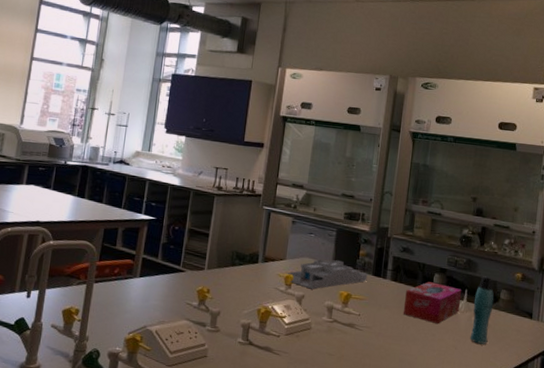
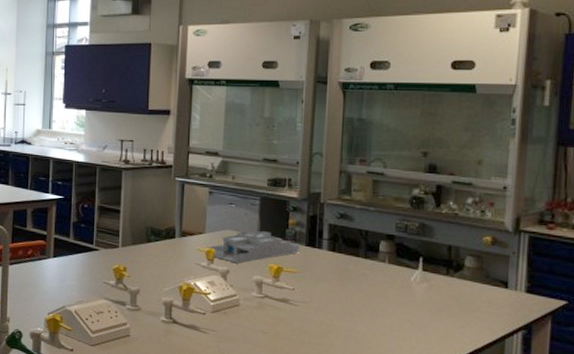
tissue box: present [403,282,462,324] -> none [344,250,416,297]
bottle: present [470,275,494,345] -> none [429,240,457,319]

